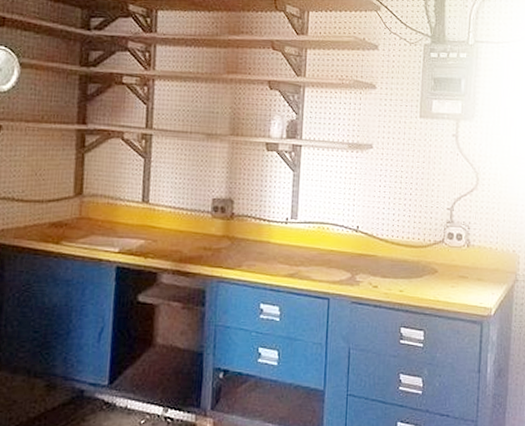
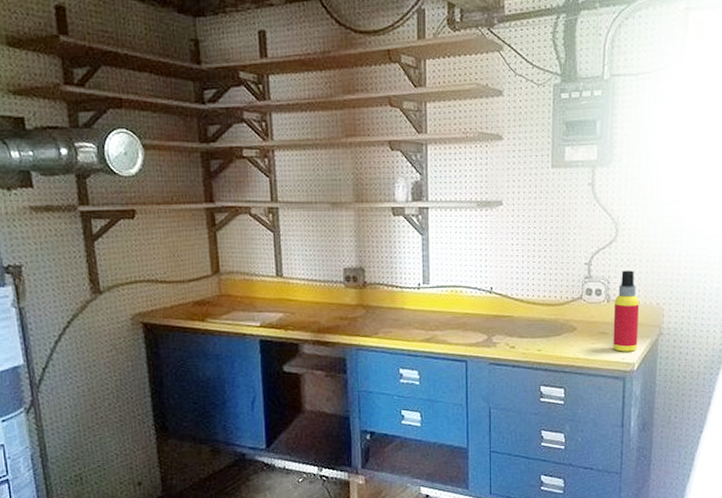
spray bottle: none [472,217,498,297] -> present [613,270,640,352]

